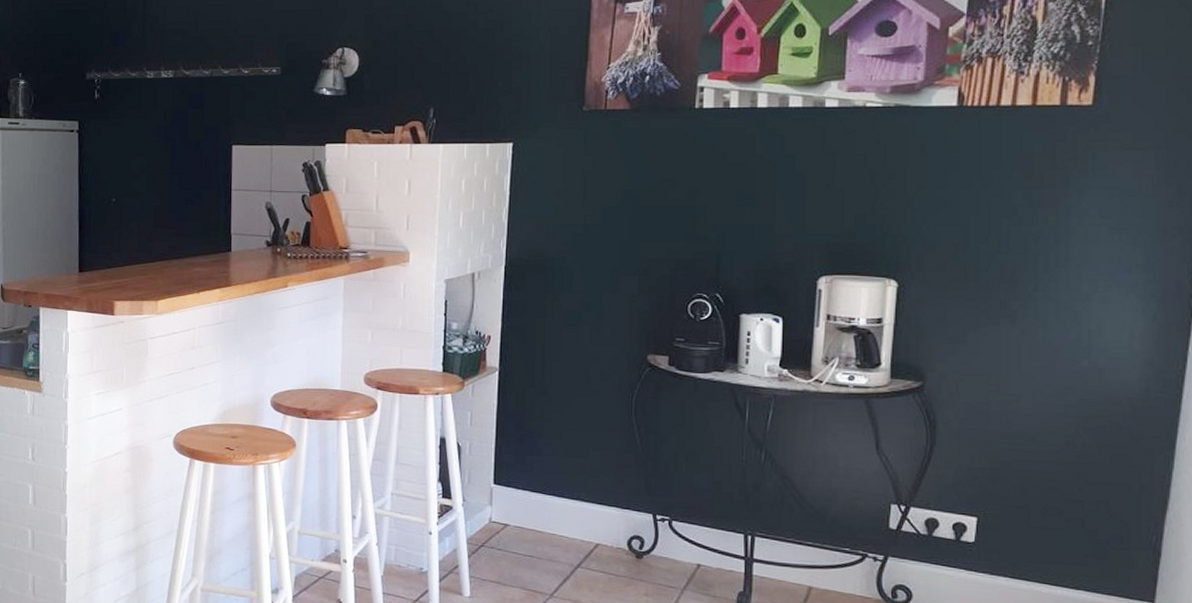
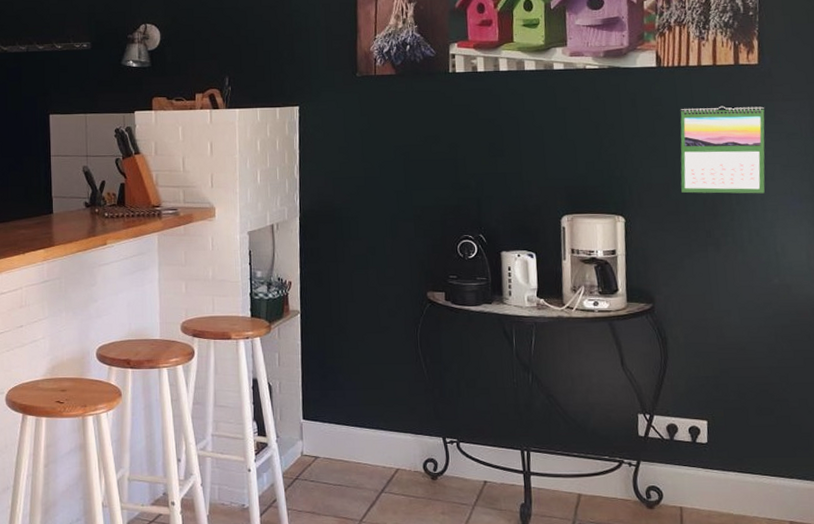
calendar: none [974,154,1094,261] -> present [680,106,765,194]

